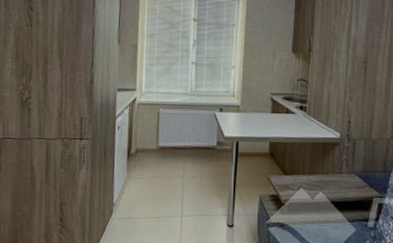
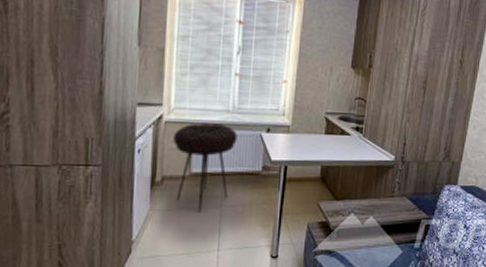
stool: none [144,104,195,181] -> present [173,123,238,213]

